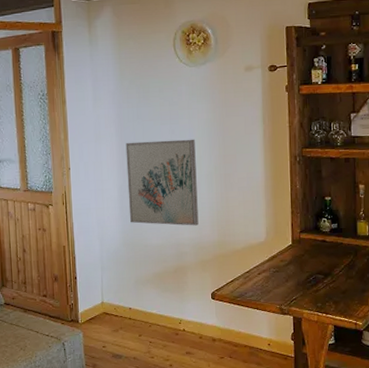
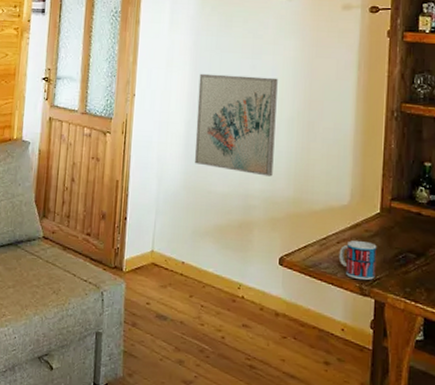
mug: none [260,270,292,302] -> present [338,240,377,281]

